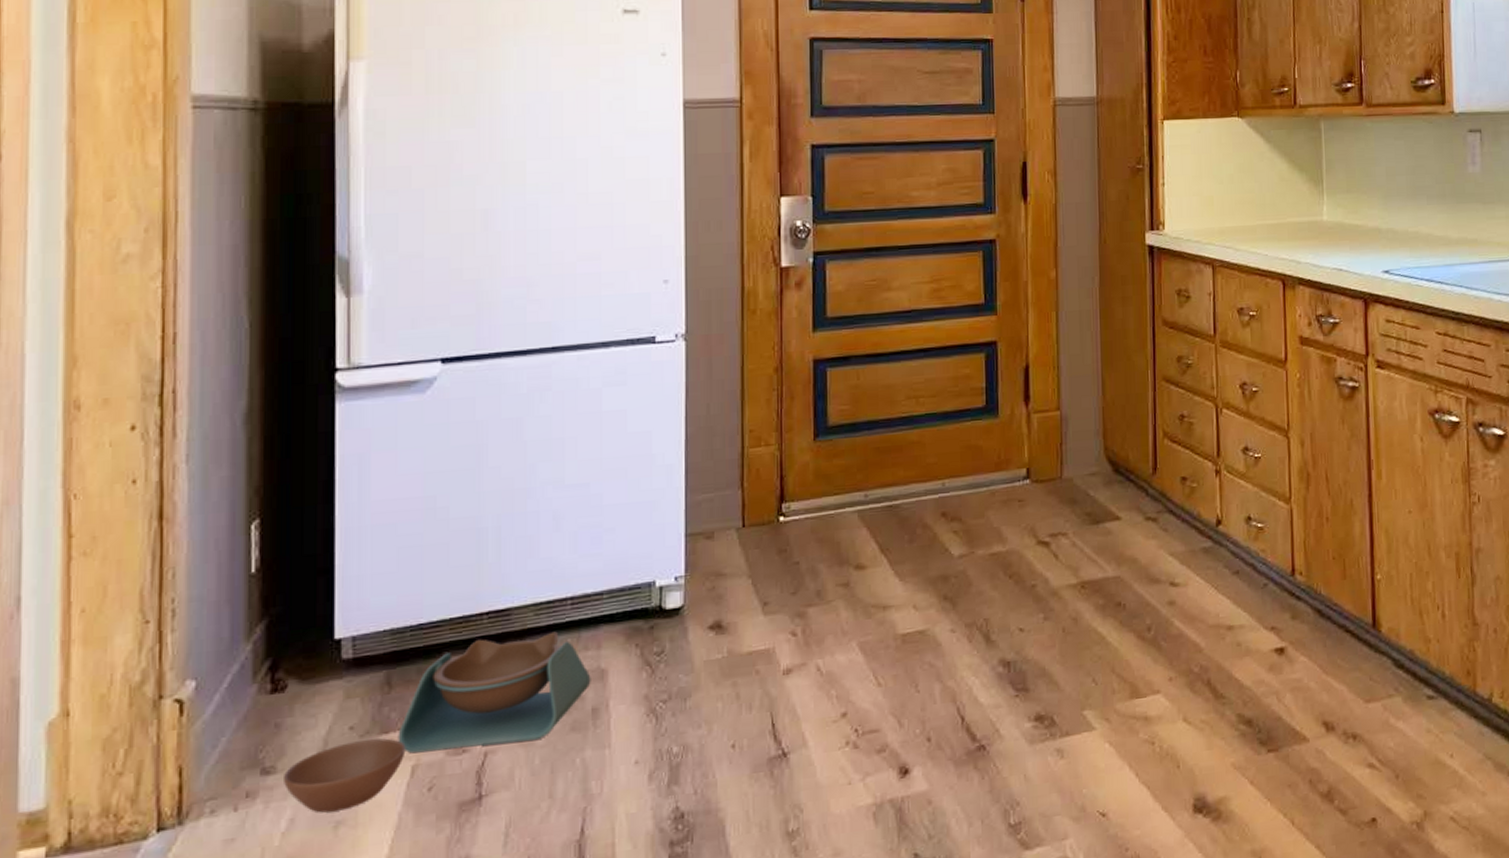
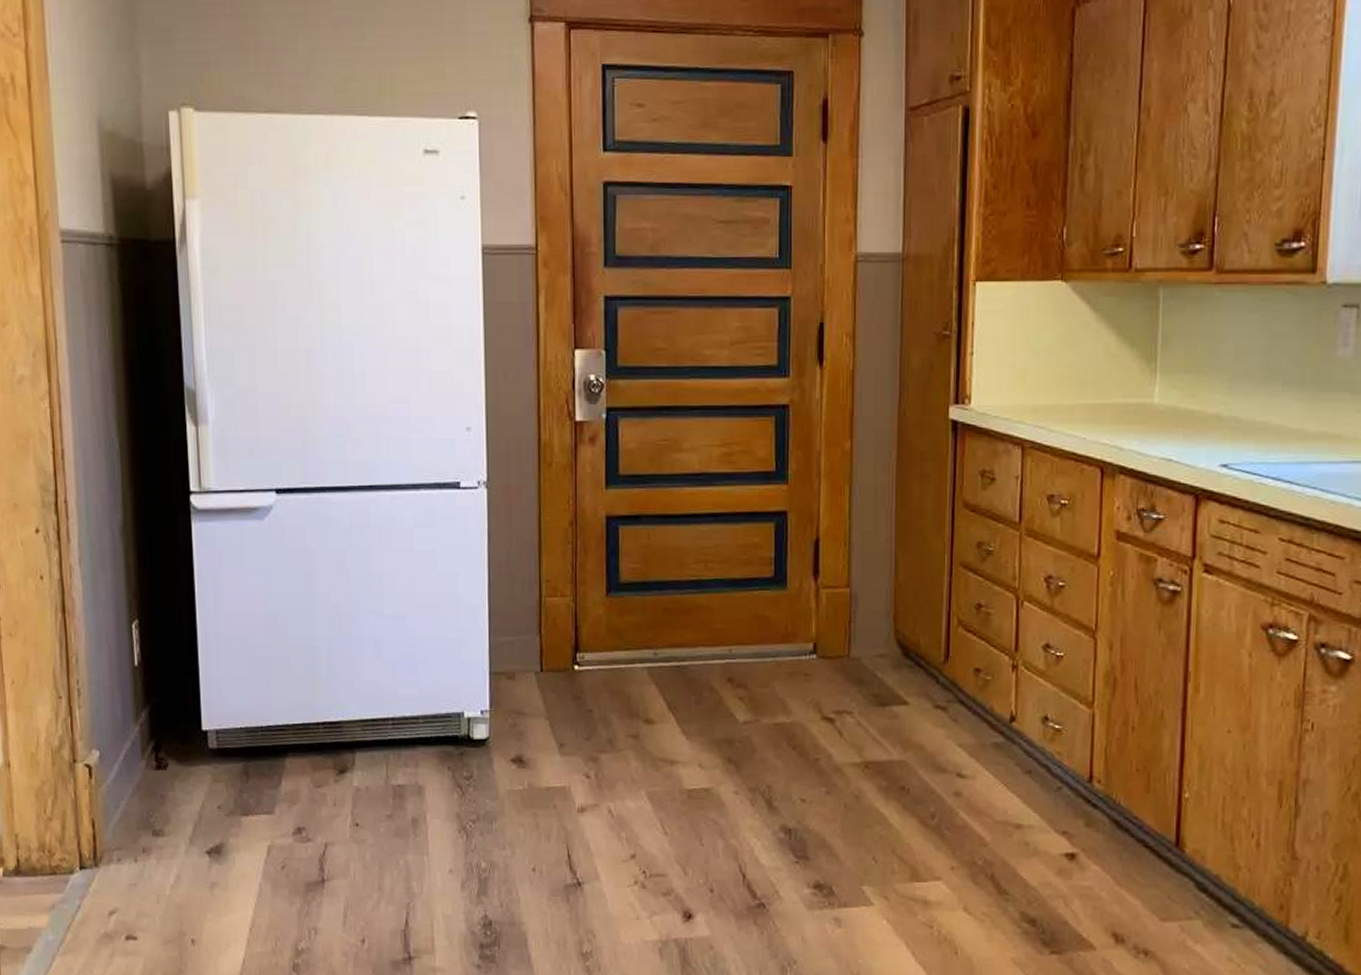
soup bowl: present [282,738,406,813] -> none [169,819,263,875]
pet bowl: present [398,631,591,754] -> none [255,745,411,840]

